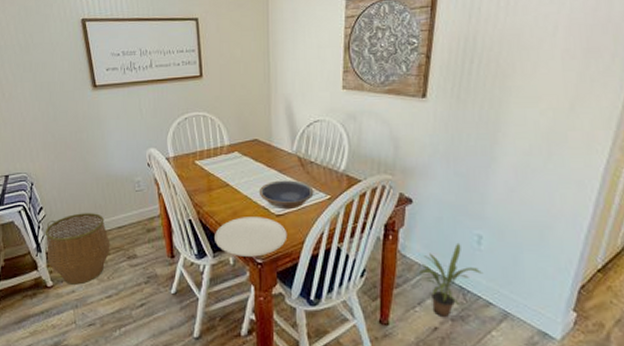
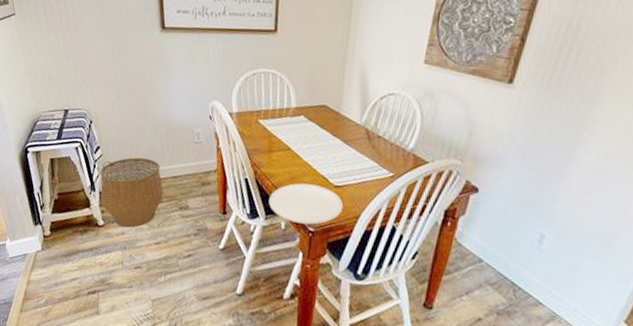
bowl: present [259,180,314,210] -> none [320,150,377,183]
potted plant: present [419,242,484,317] -> none [473,238,539,310]

